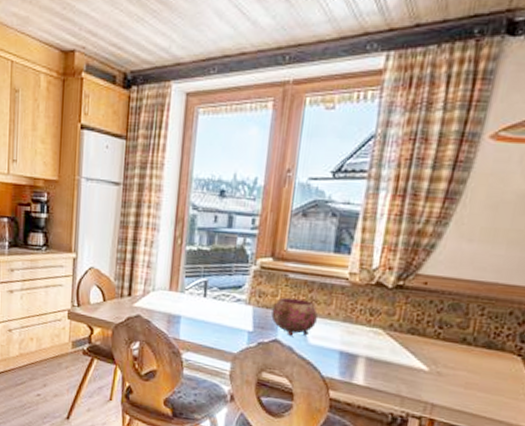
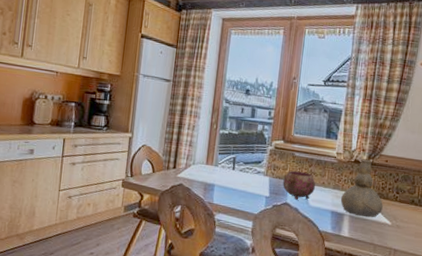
vase: none [353,280,417,361] -> present [340,159,383,218]

